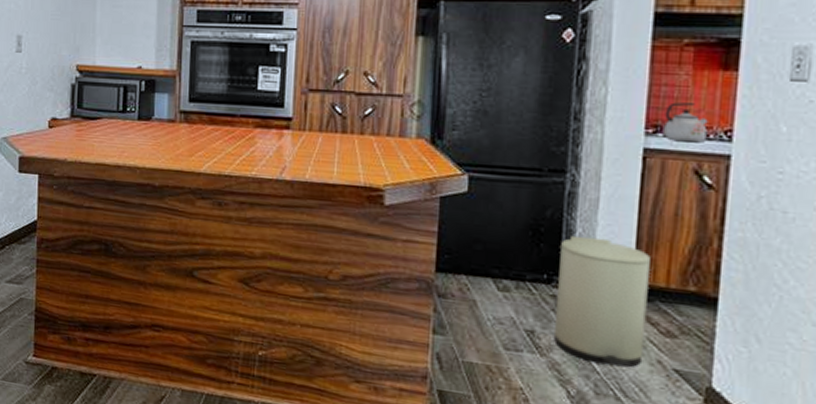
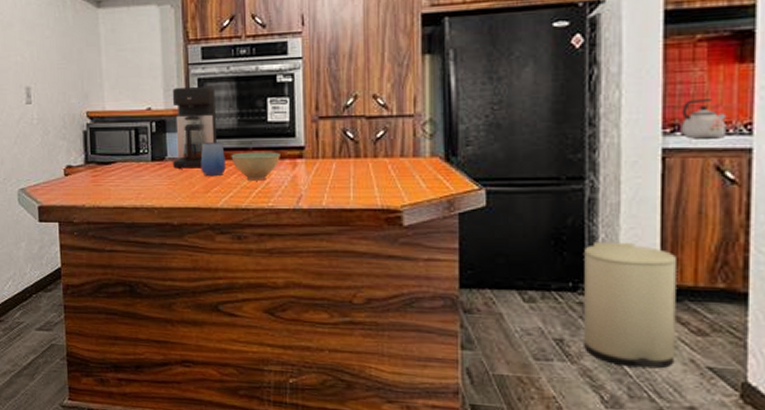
coffee maker: none [159,48,207,131] -> present [172,86,216,169]
cup: none [186,106,213,141] -> present [200,142,226,177]
bowl: none [218,118,267,149] -> present [231,152,280,181]

